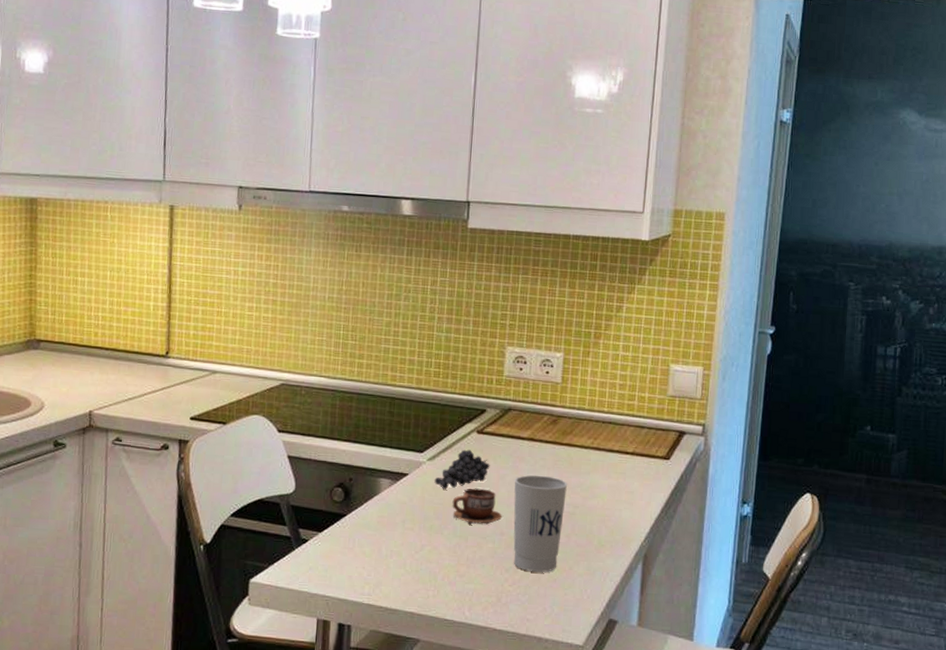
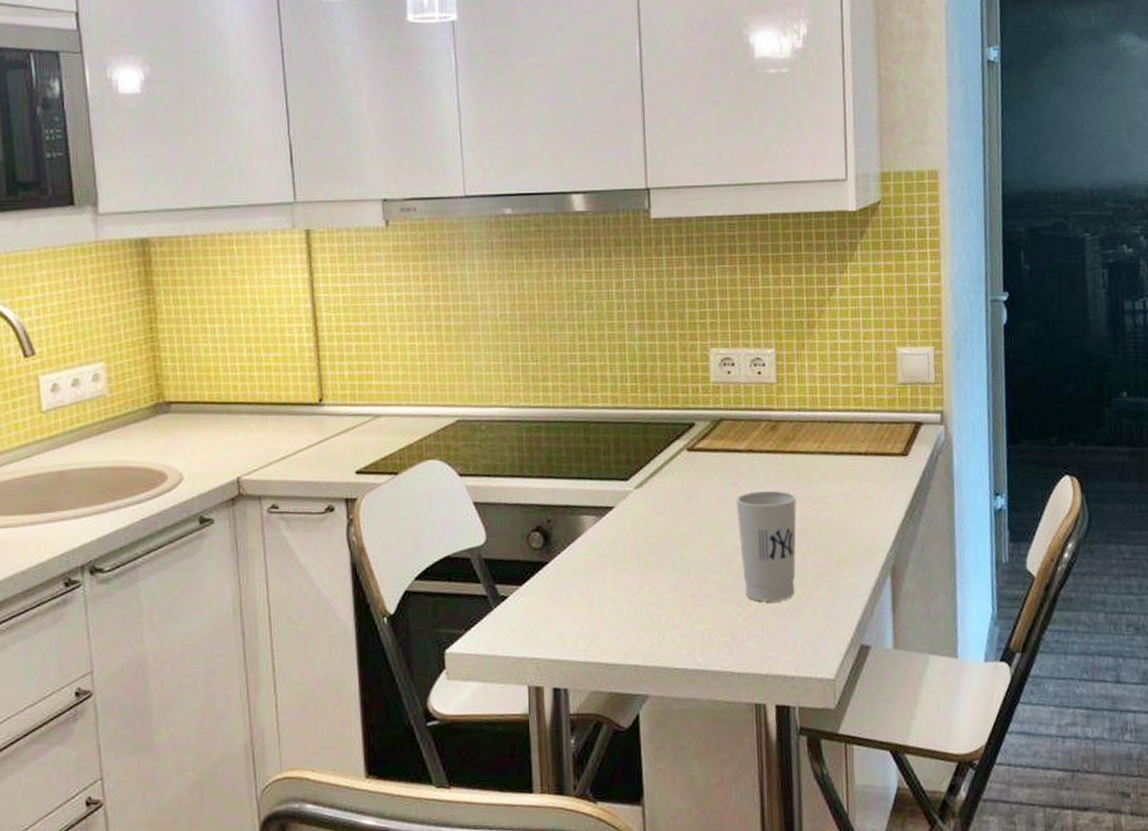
fruit: present [434,449,490,490] -> none [645,471,706,520]
cup: present [452,488,503,525] -> none [668,513,727,557]

